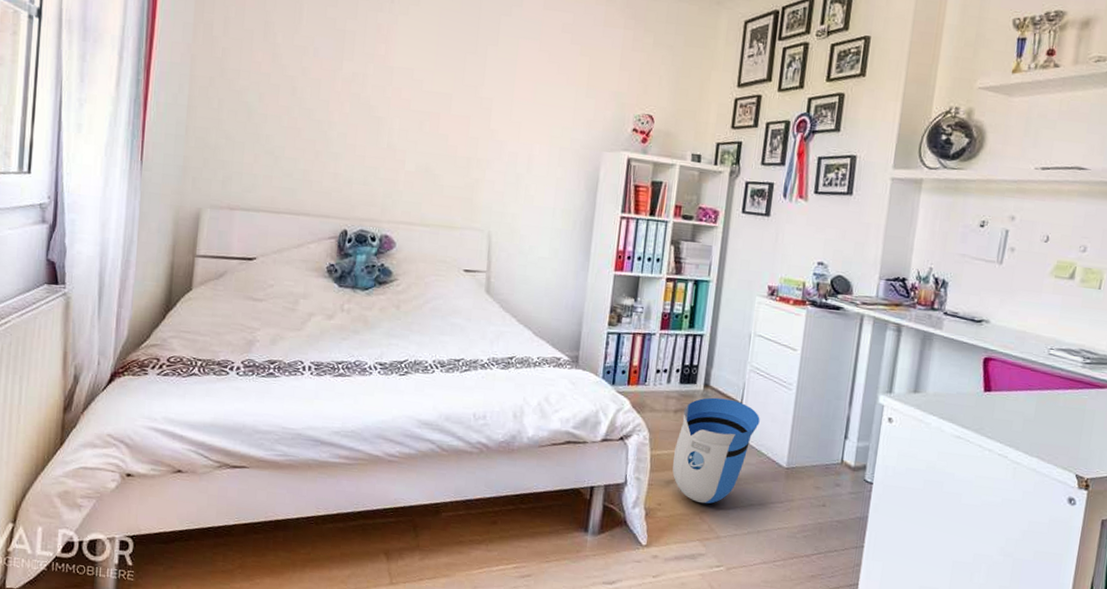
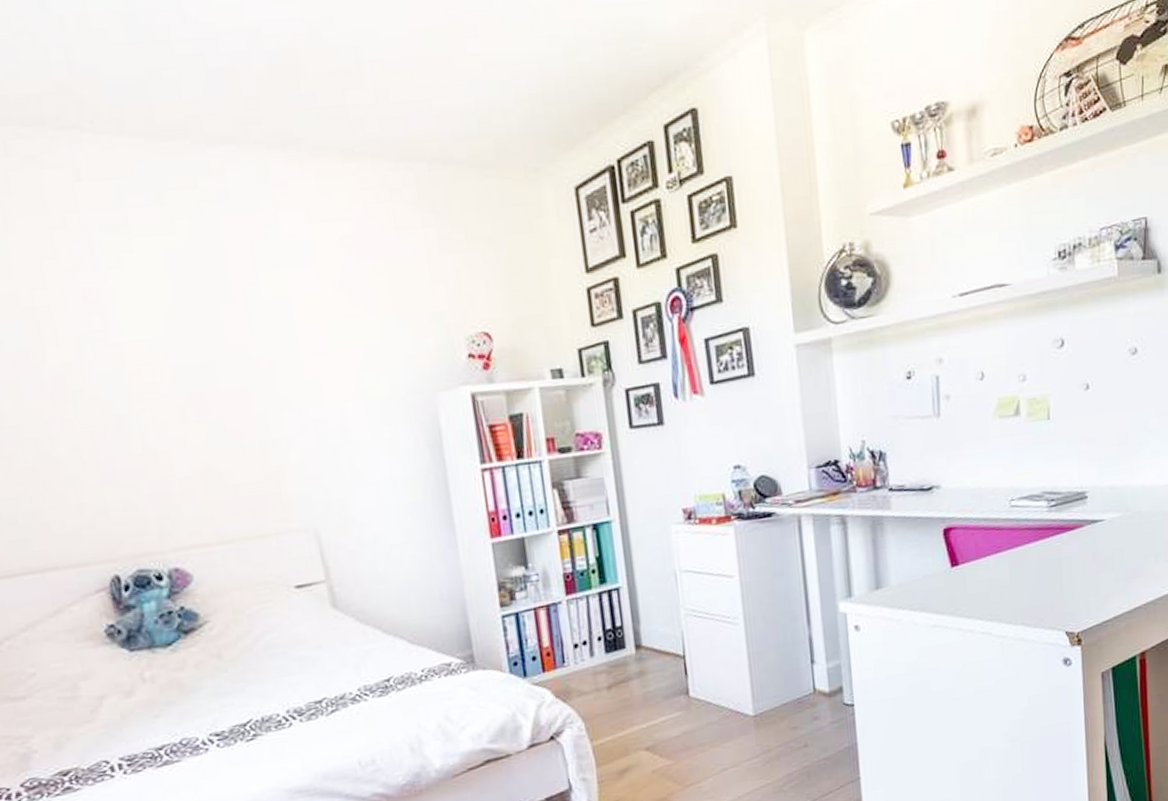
sun visor: present [672,397,760,504] -> none [618,654,711,786]

